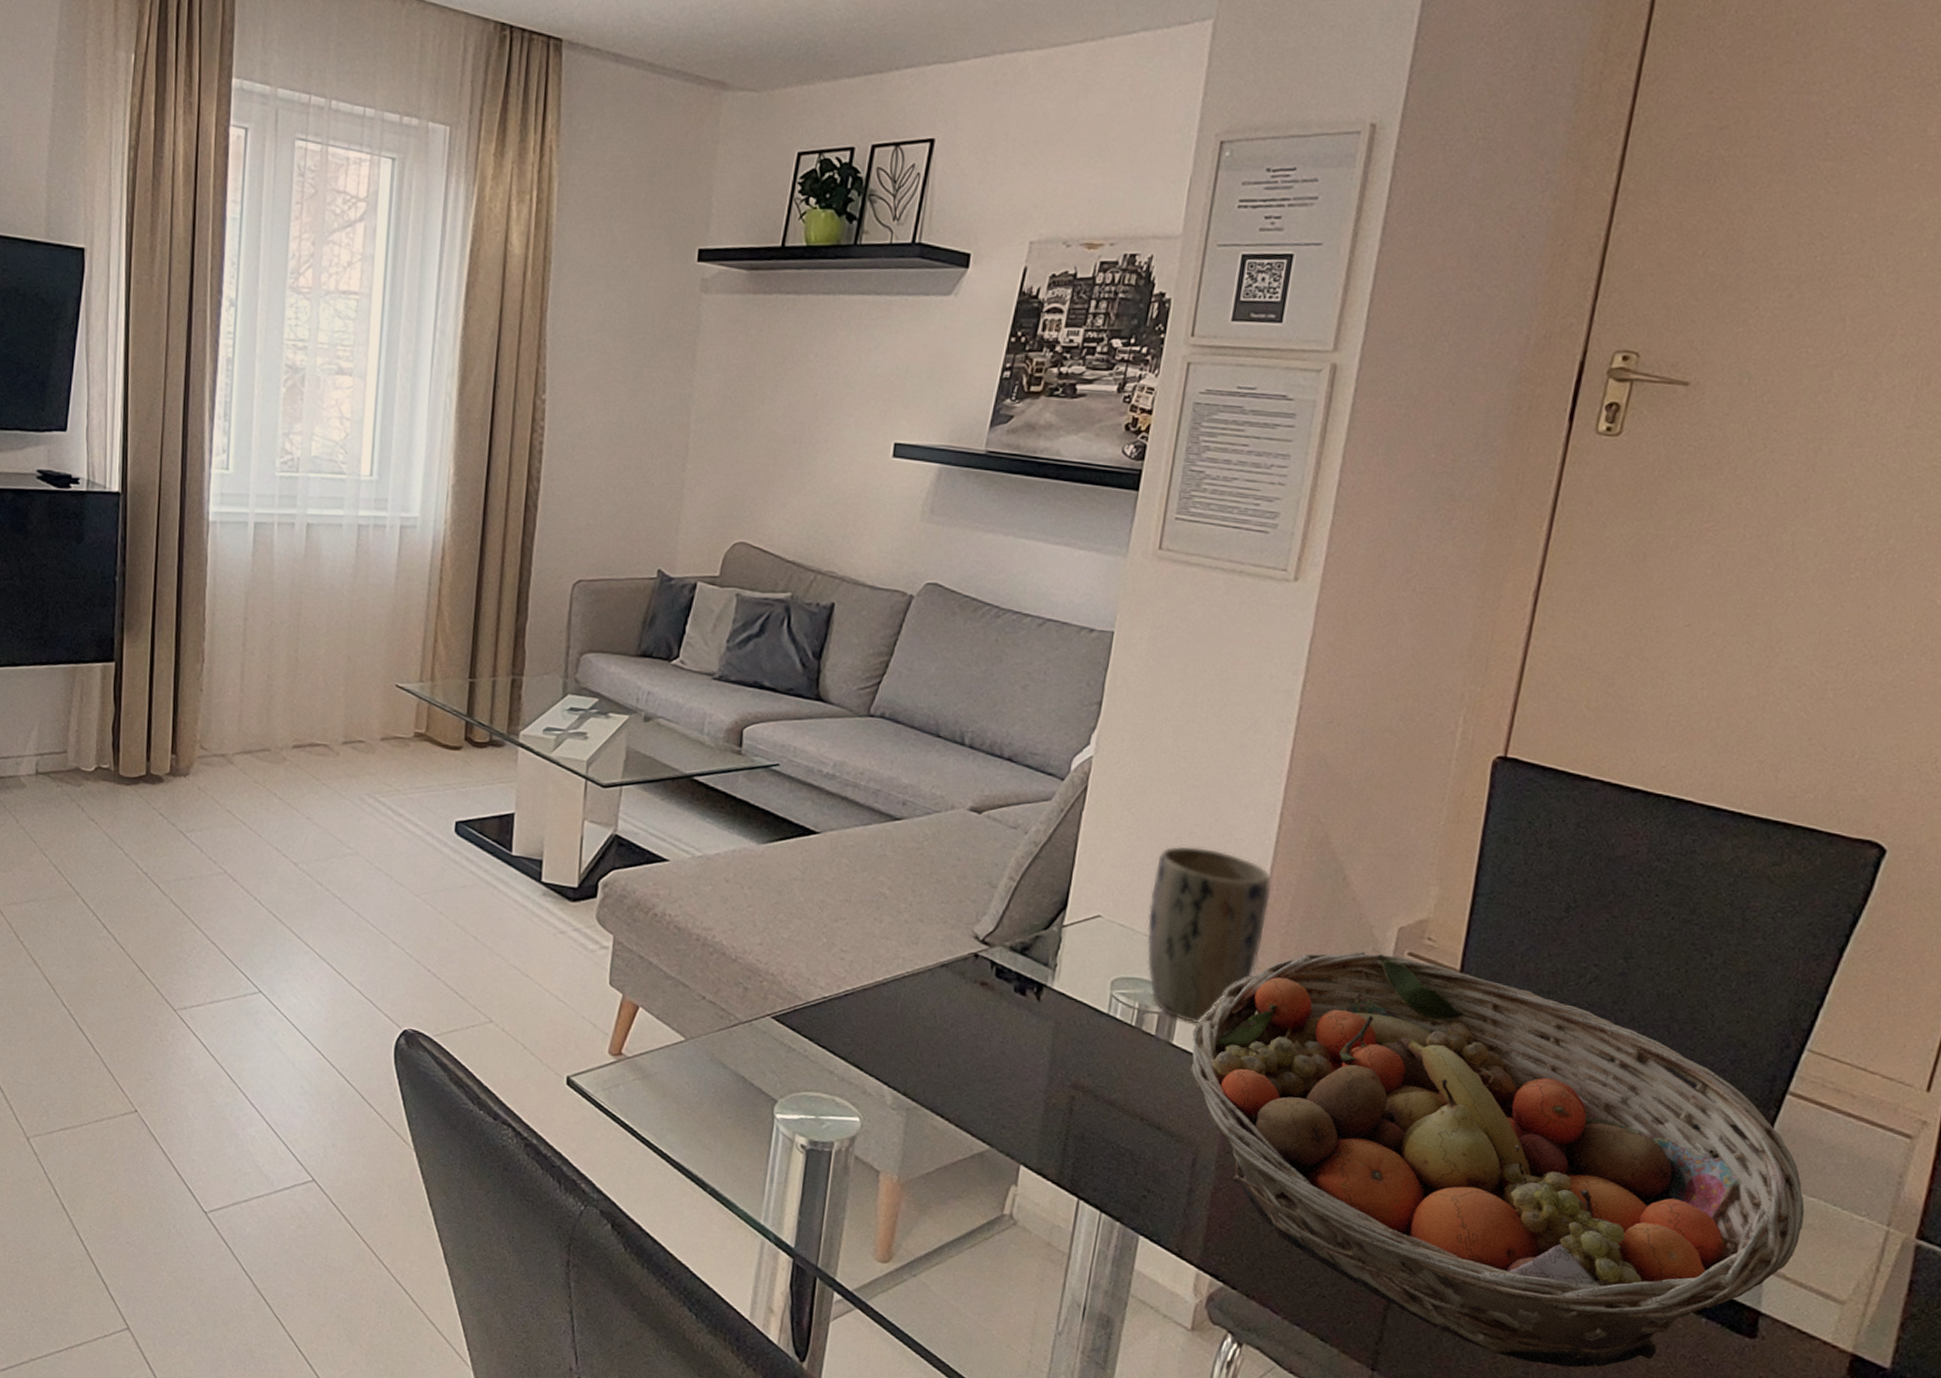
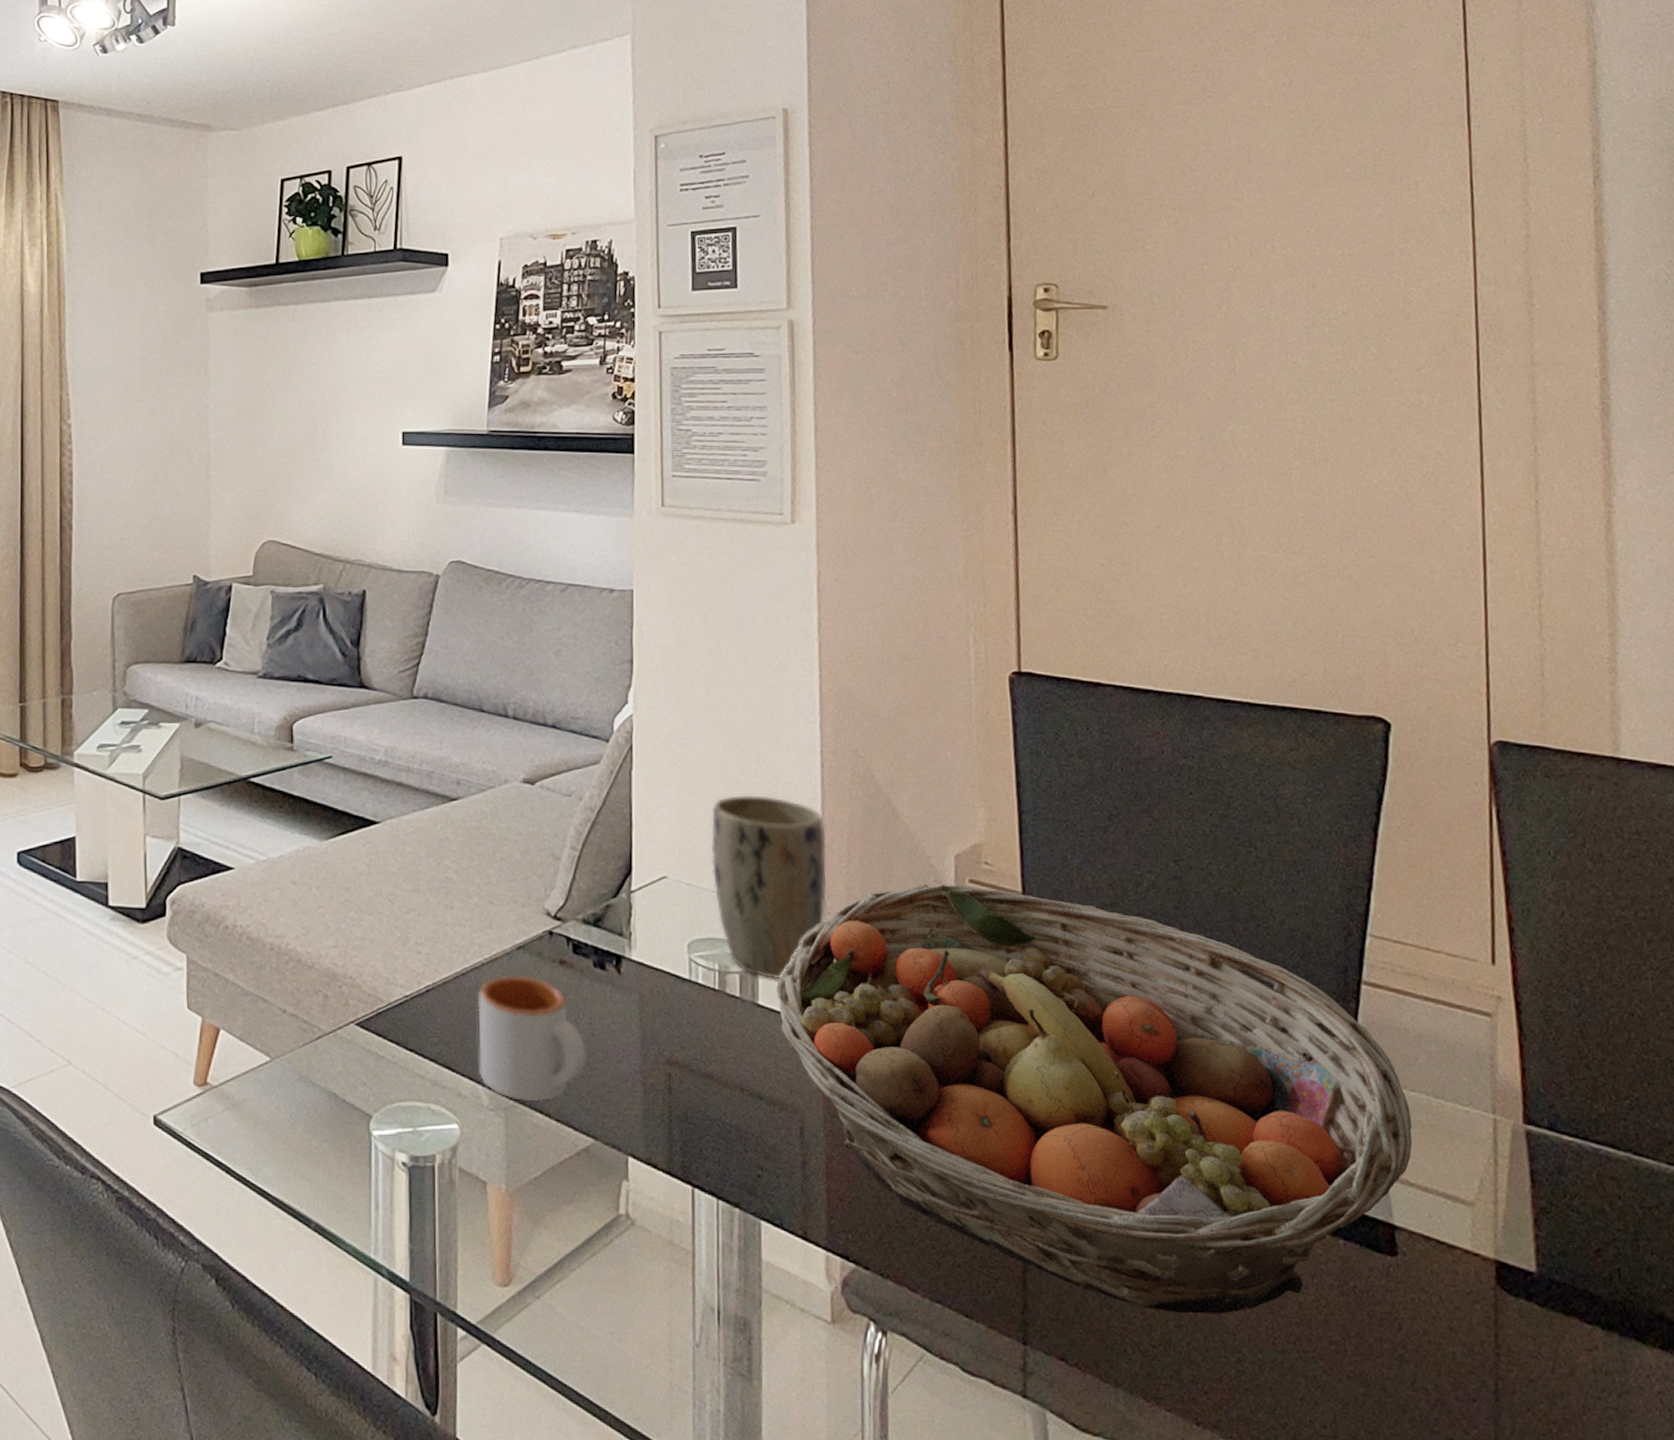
mug: none [886,989,995,1108] -> present [477,975,587,1102]

